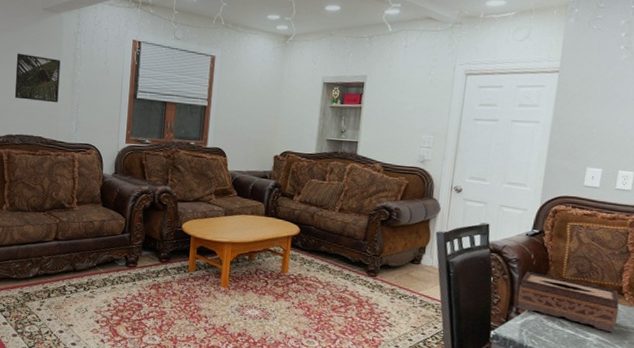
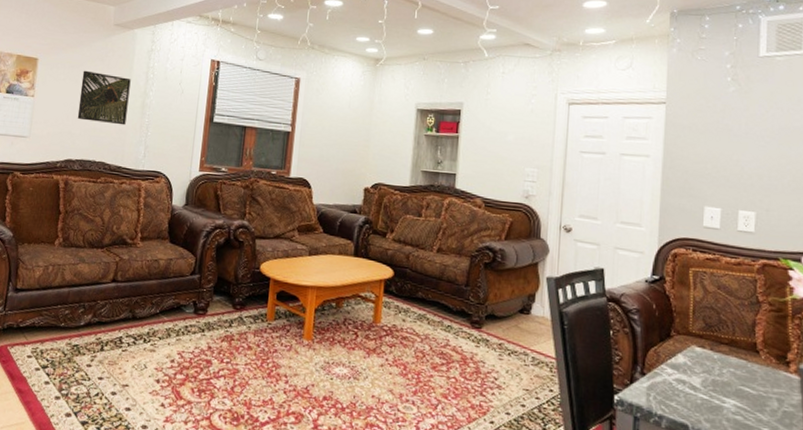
tissue box: present [517,272,620,333] -> none [641,324,756,398]

